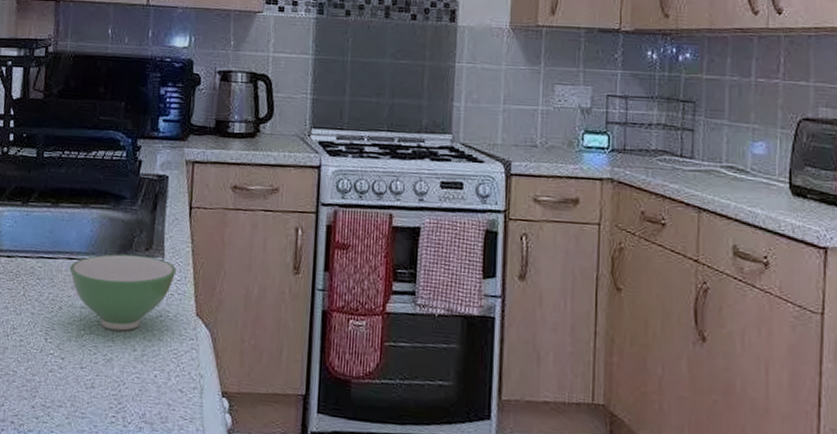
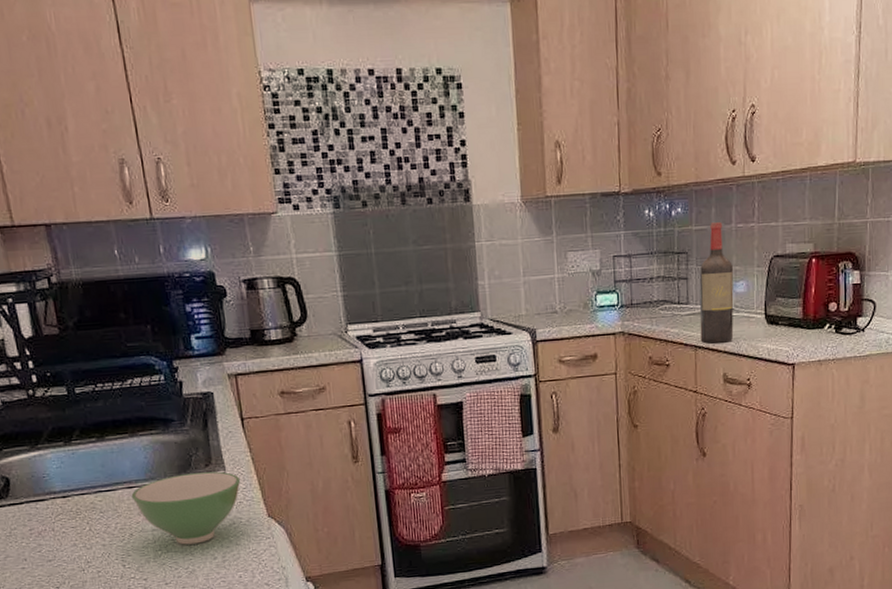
wine bottle: none [706,73,752,211] -> present [699,222,734,345]

